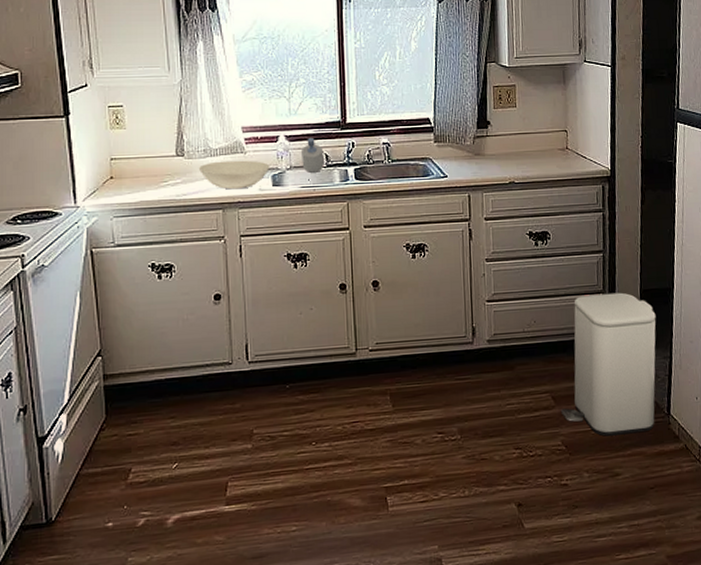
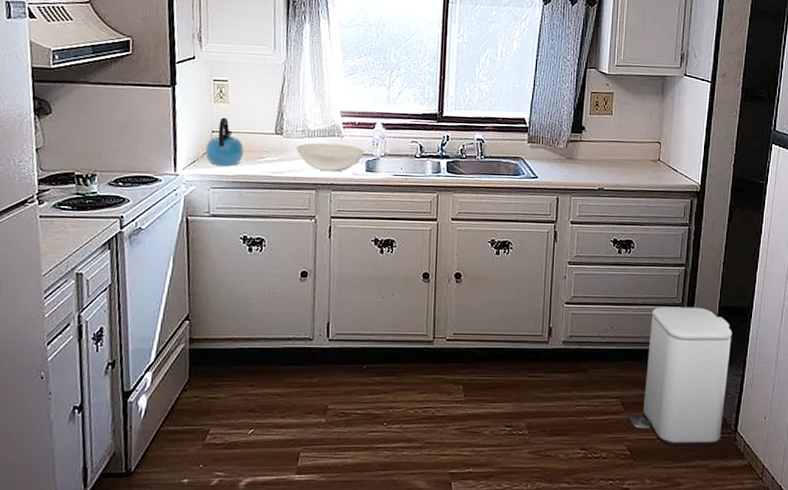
kettle: none [105,143,146,194] -> present [205,117,244,167]
soap dispenser: present [300,137,324,173] -> none [396,127,419,162]

